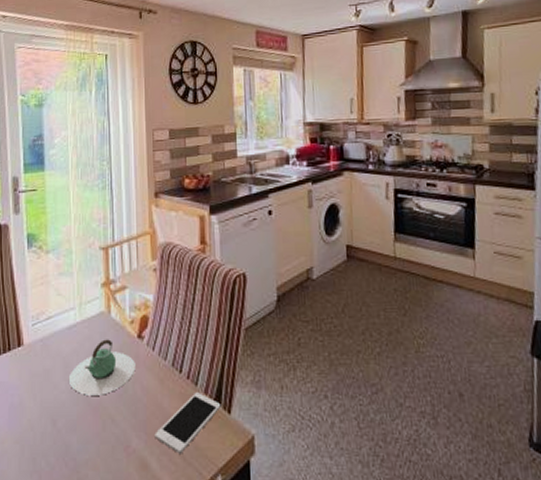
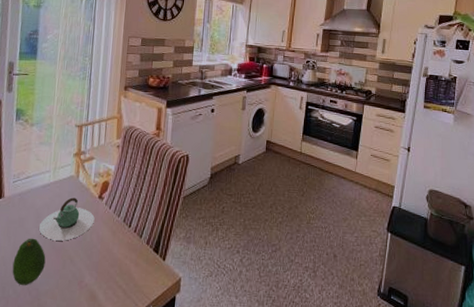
fruit: none [42,394,81,454] -> present [12,238,46,285]
cell phone: present [154,392,221,454] -> none [104,243,159,289]

